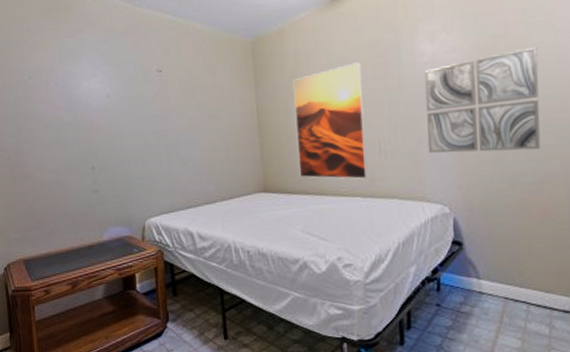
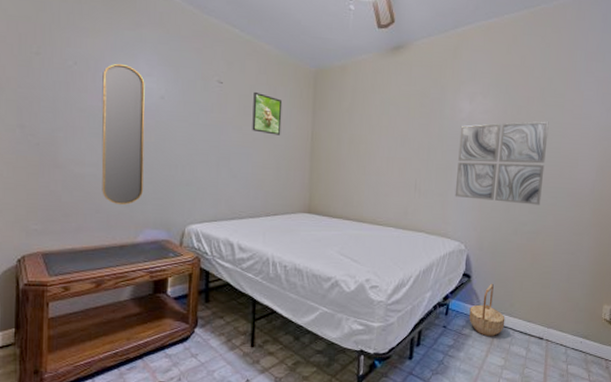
home mirror: none [53,70,102,207] -> present [101,63,145,206]
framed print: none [193,74,226,116] -> present [252,91,283,135]
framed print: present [293,62,368,179] -> none [342,108,410,212]
basket: none [466,249,515,314] -> present [469,283,505,337]

